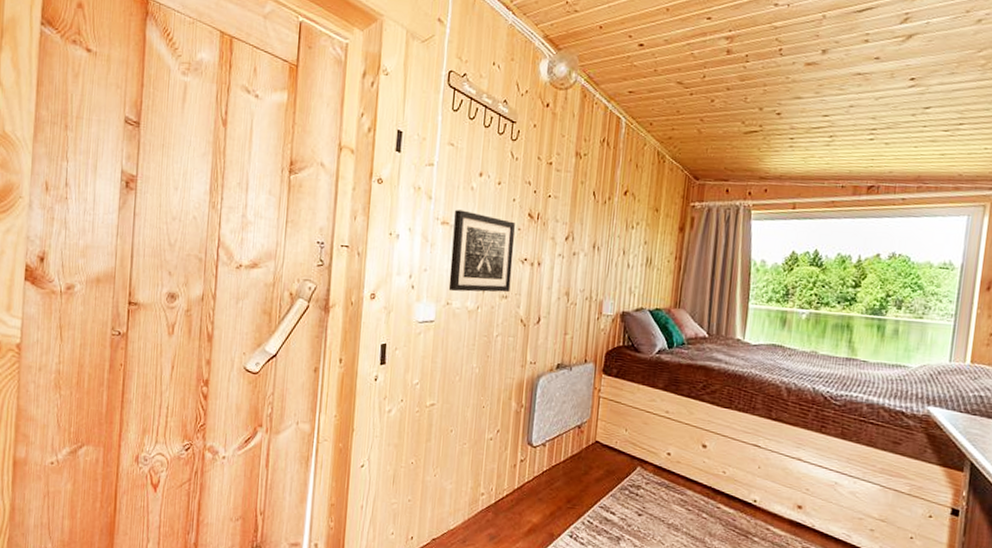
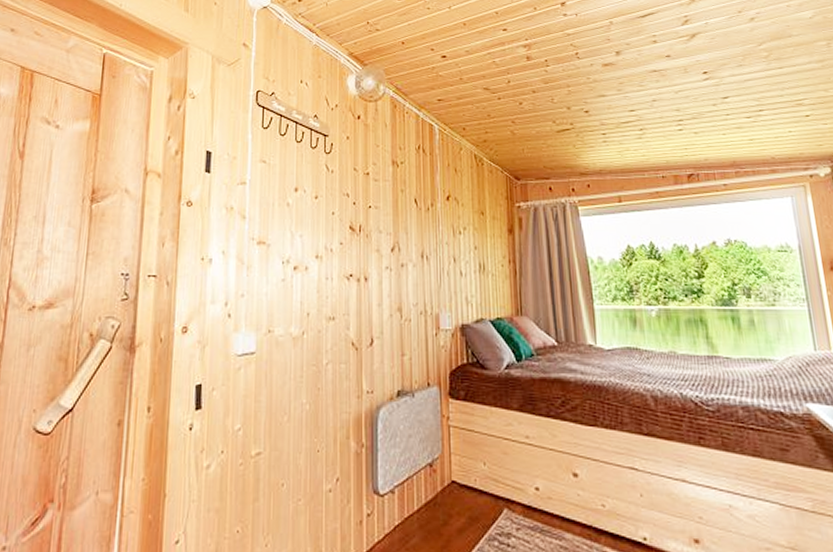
wall art: present [448,209,515,293] -> none [269,228,338,317]

